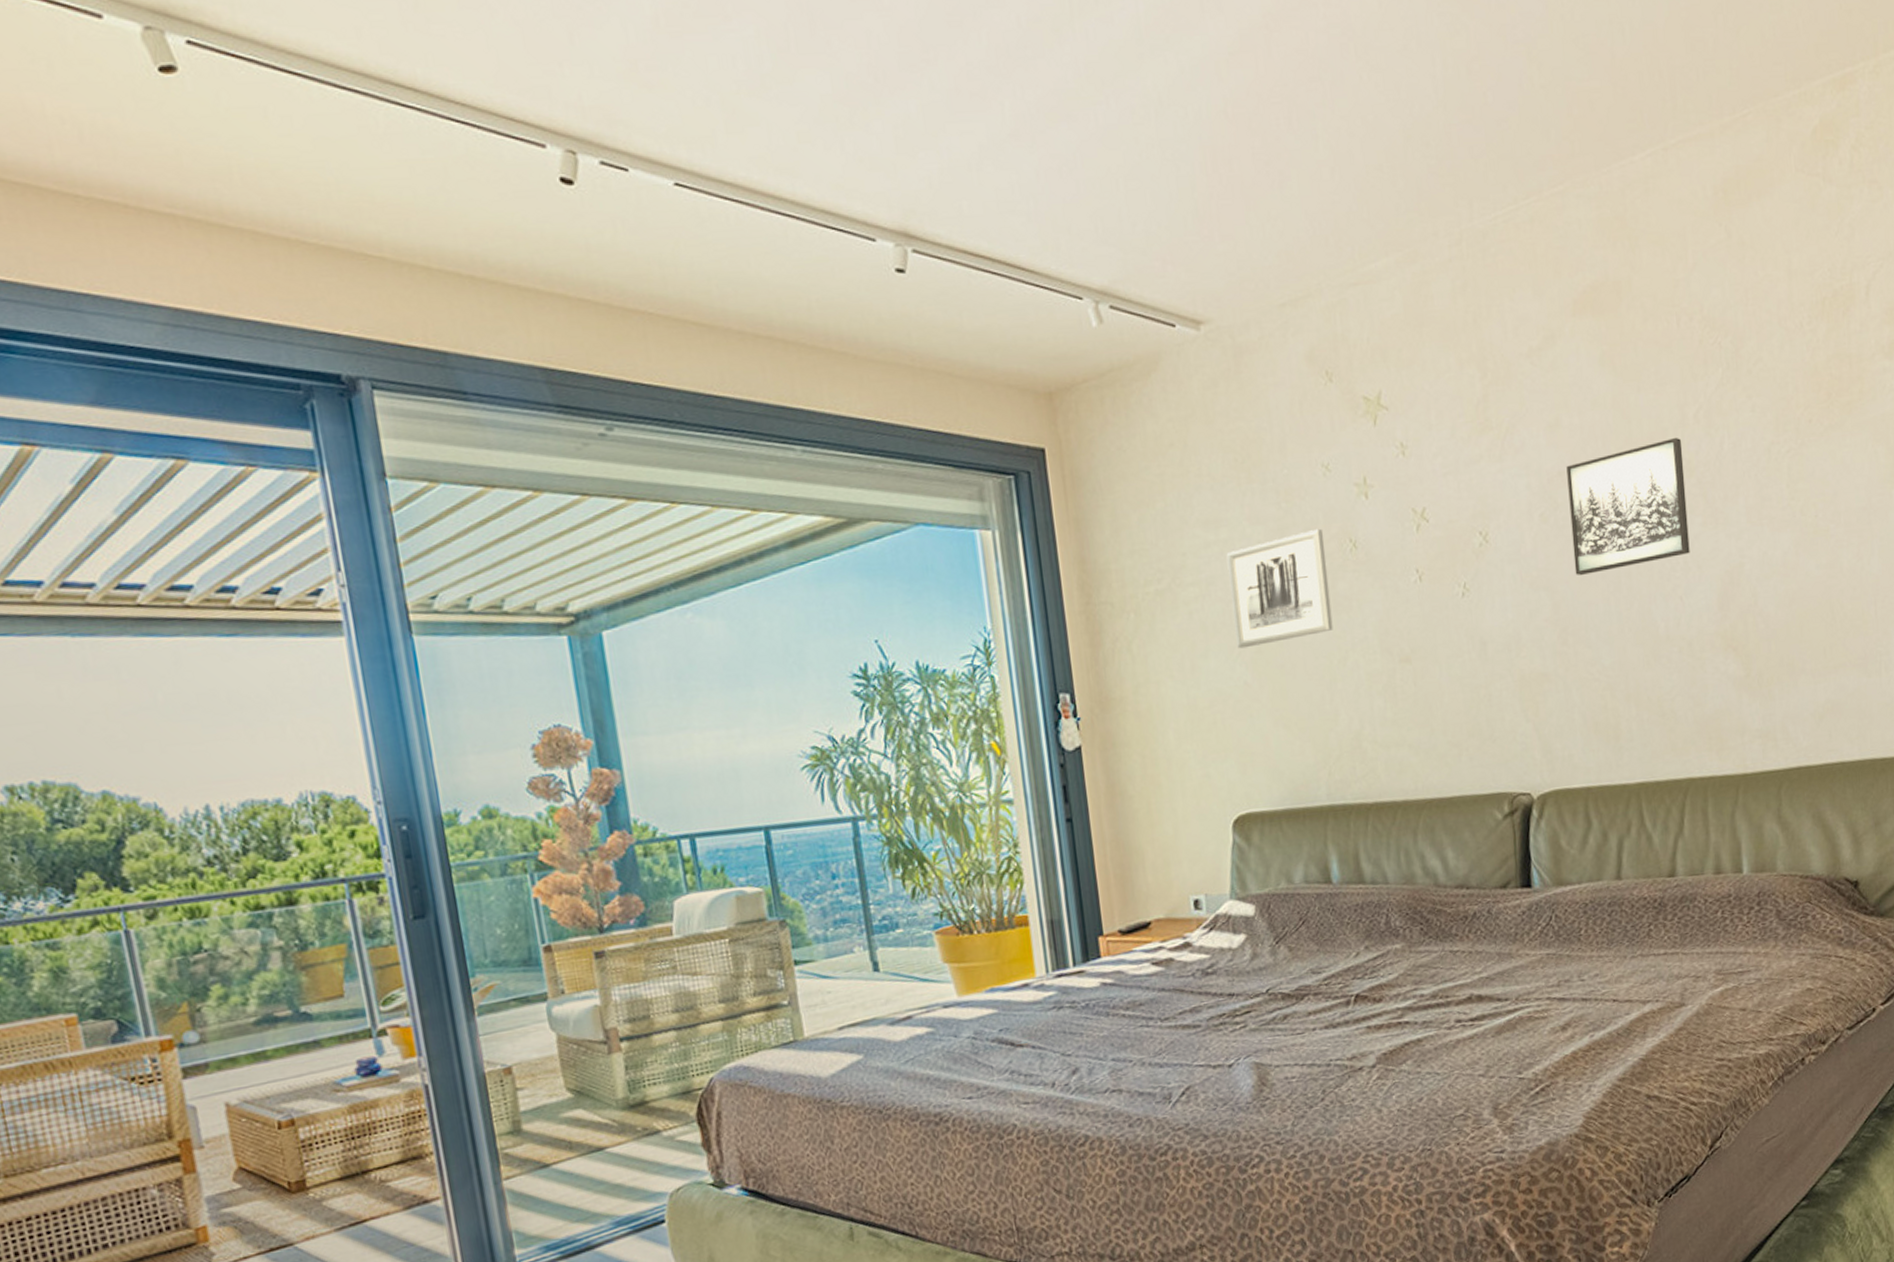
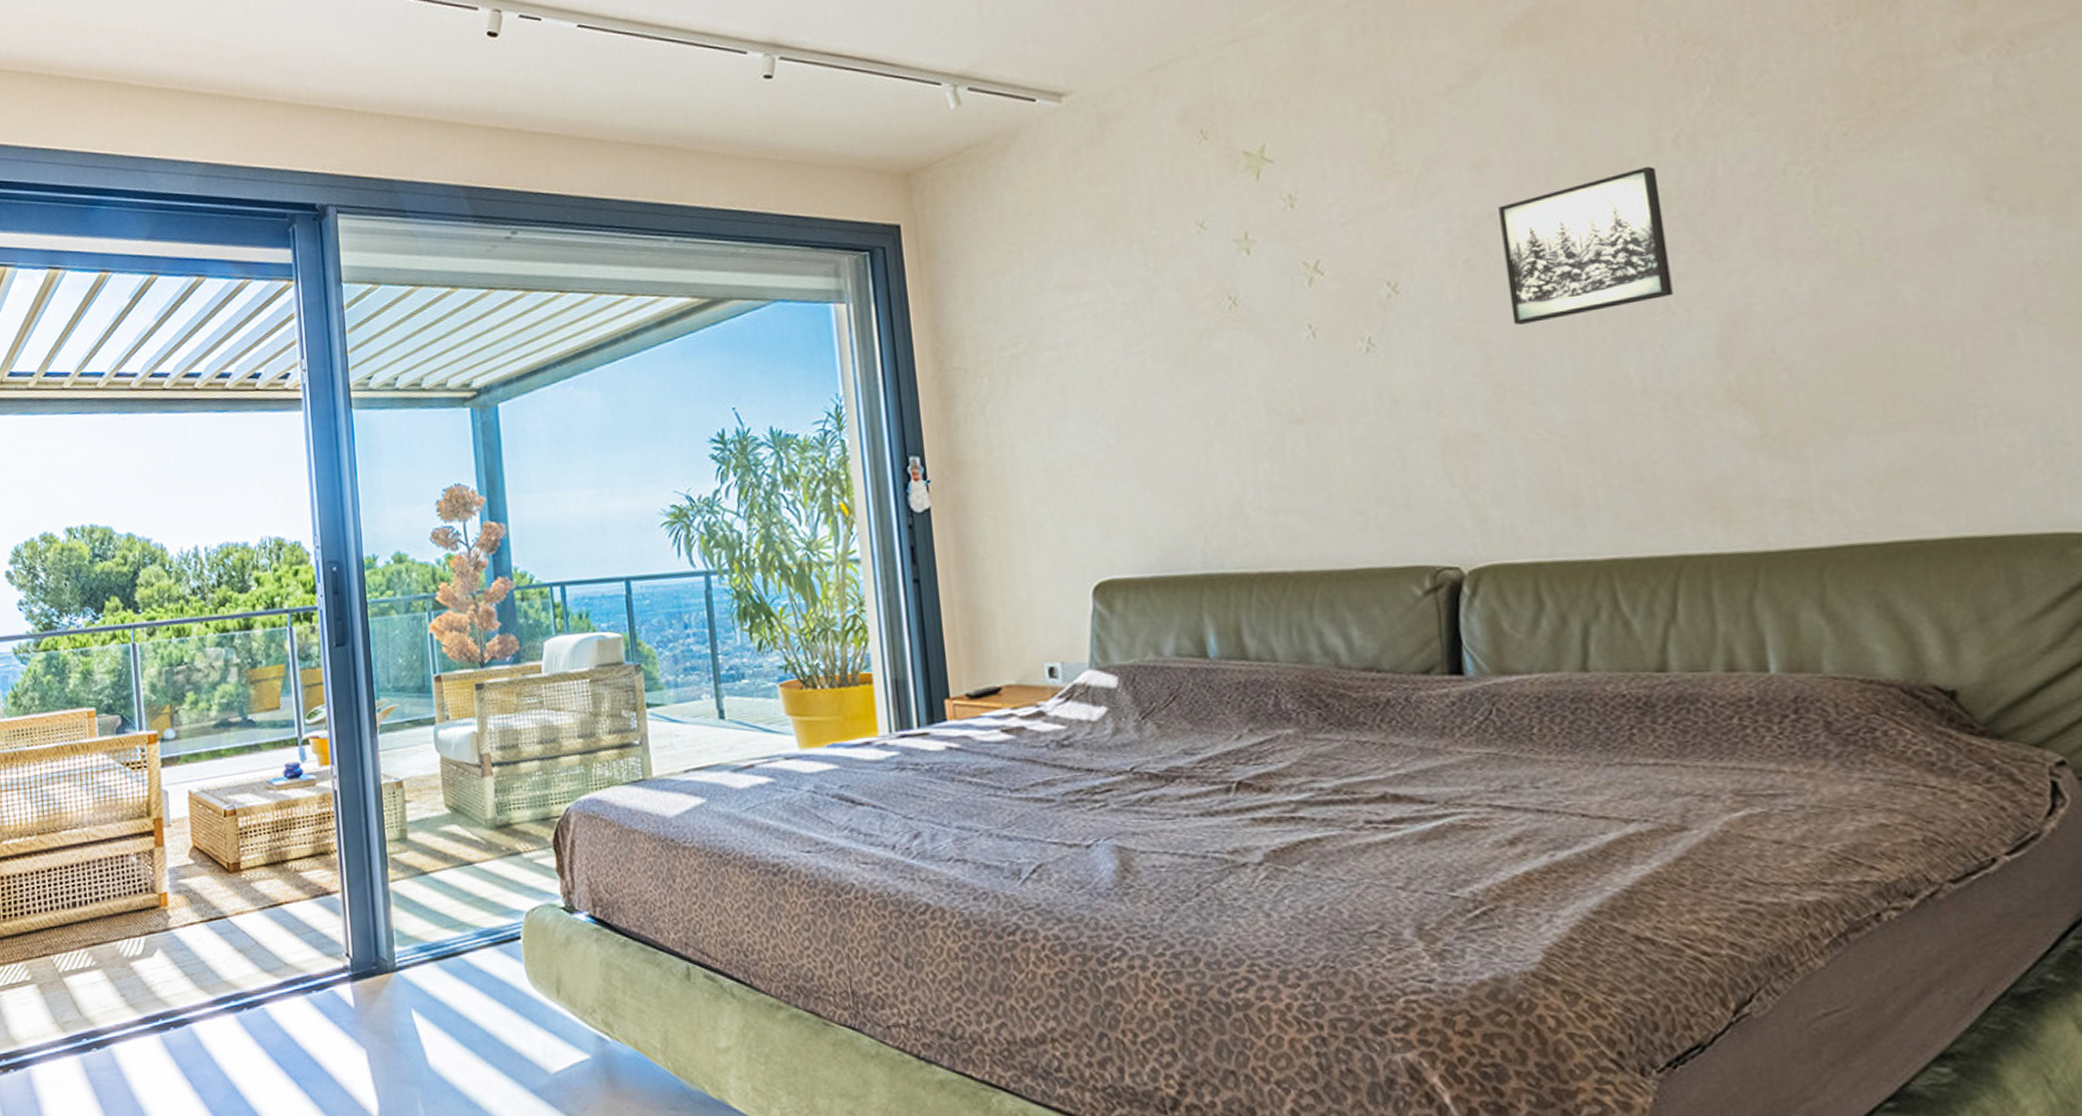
wall art: present [1226,528,1333,649] -> none [1088,287,1210,411]

